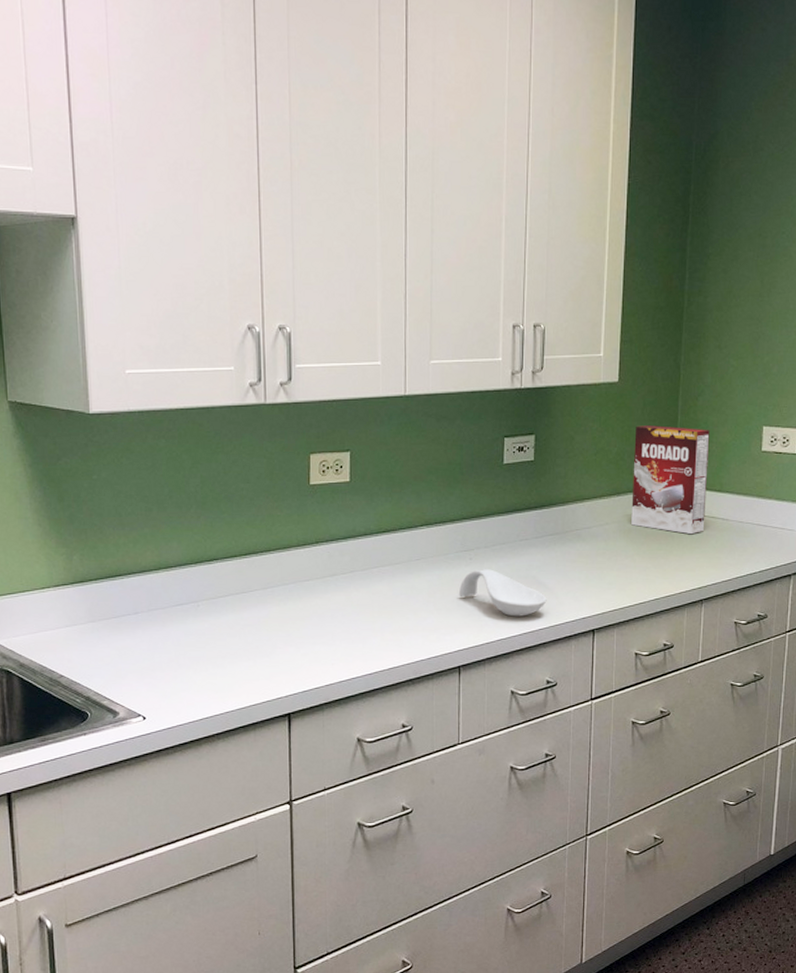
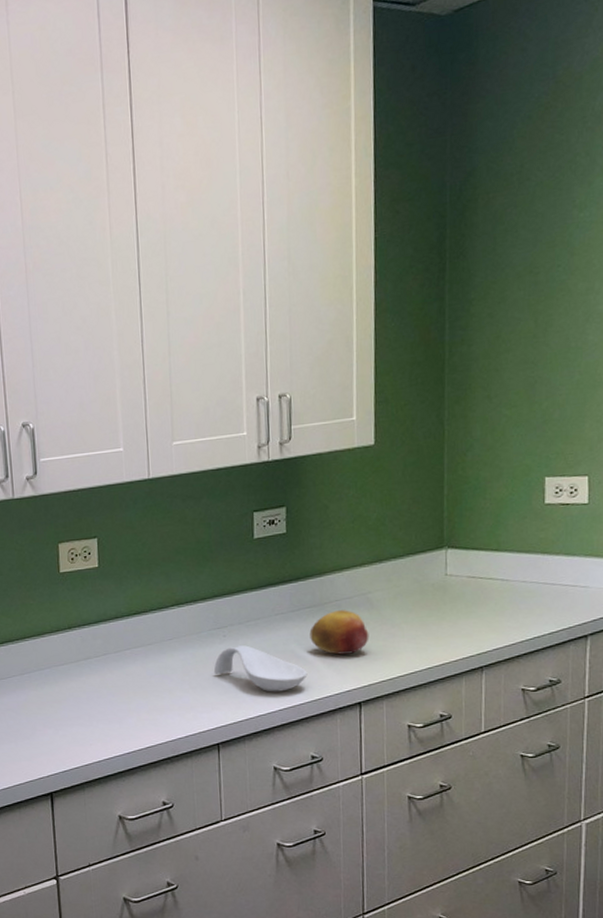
fruit: none [551,539,605,583] -> present [309,610,369,655]
cereal box: present [631,425,710,535] -> none [395,485,483,599]

